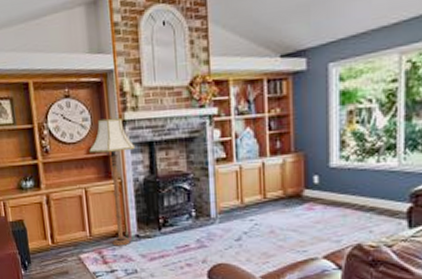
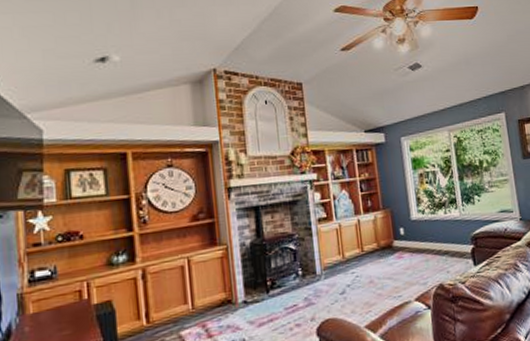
floor lamp: present [89,115,136,246] -> none [193,183,242,316]

